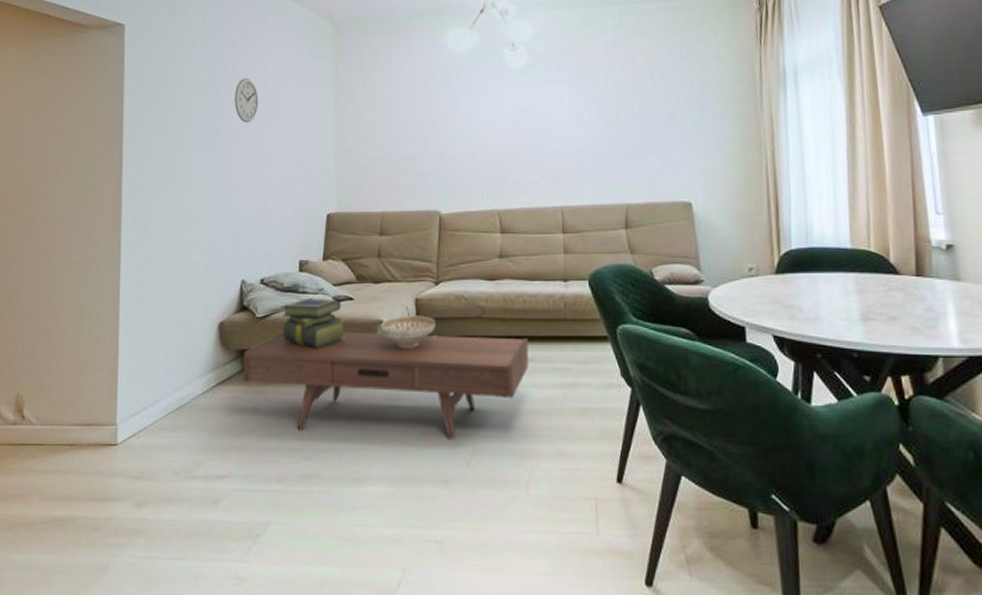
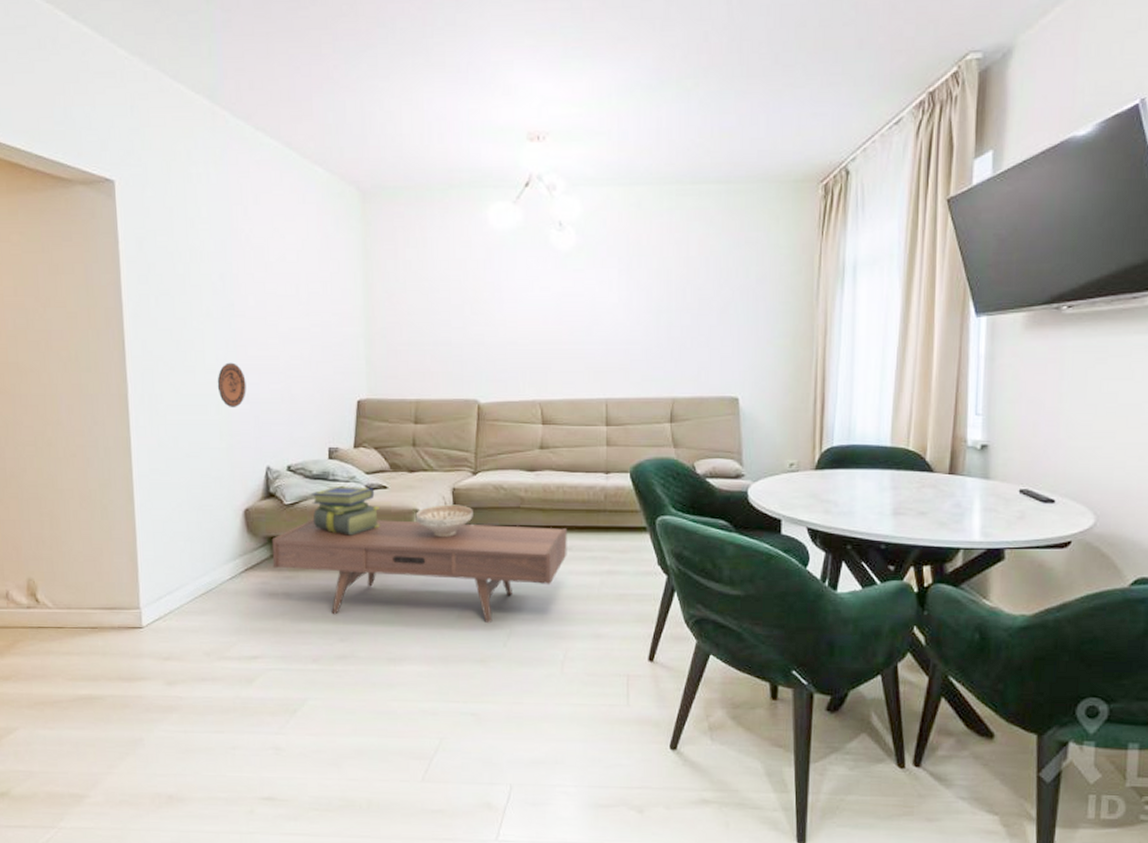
decorative plate: none [201,181,227,225] -> present [217,362,246,408]
wall clock: present [234,78,259,123] -> none [249,249,277,299]

